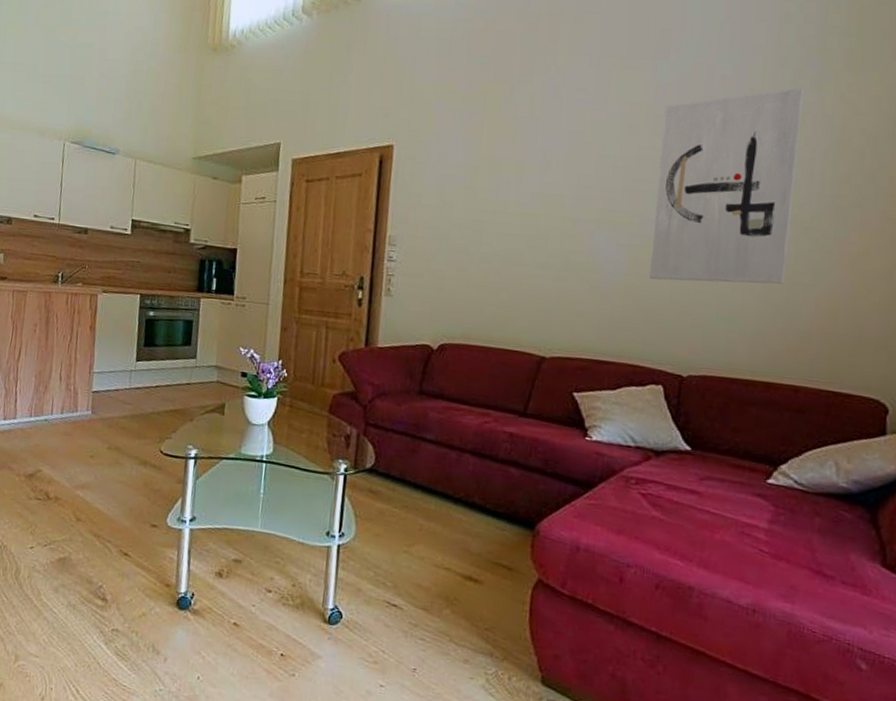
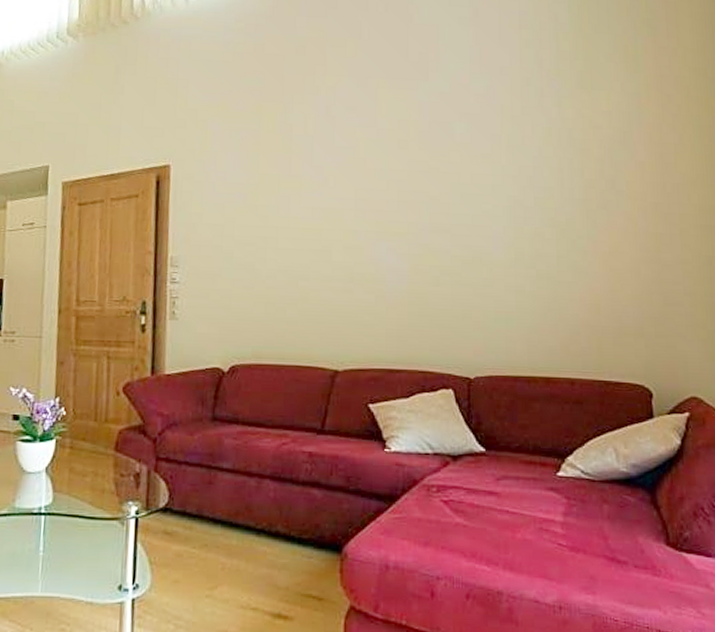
wall art: present [649,87,803,285] -> none [429,104,551,286]

